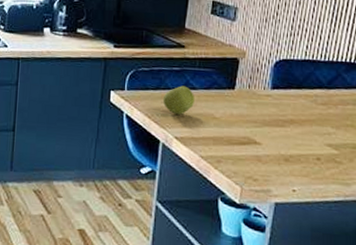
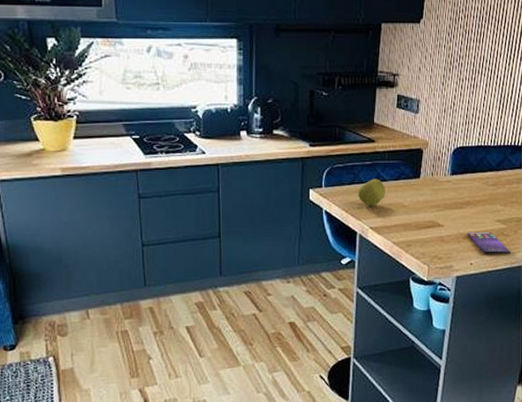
smartphone: none [290,153,345,185] -> present [467,231,511,254]

